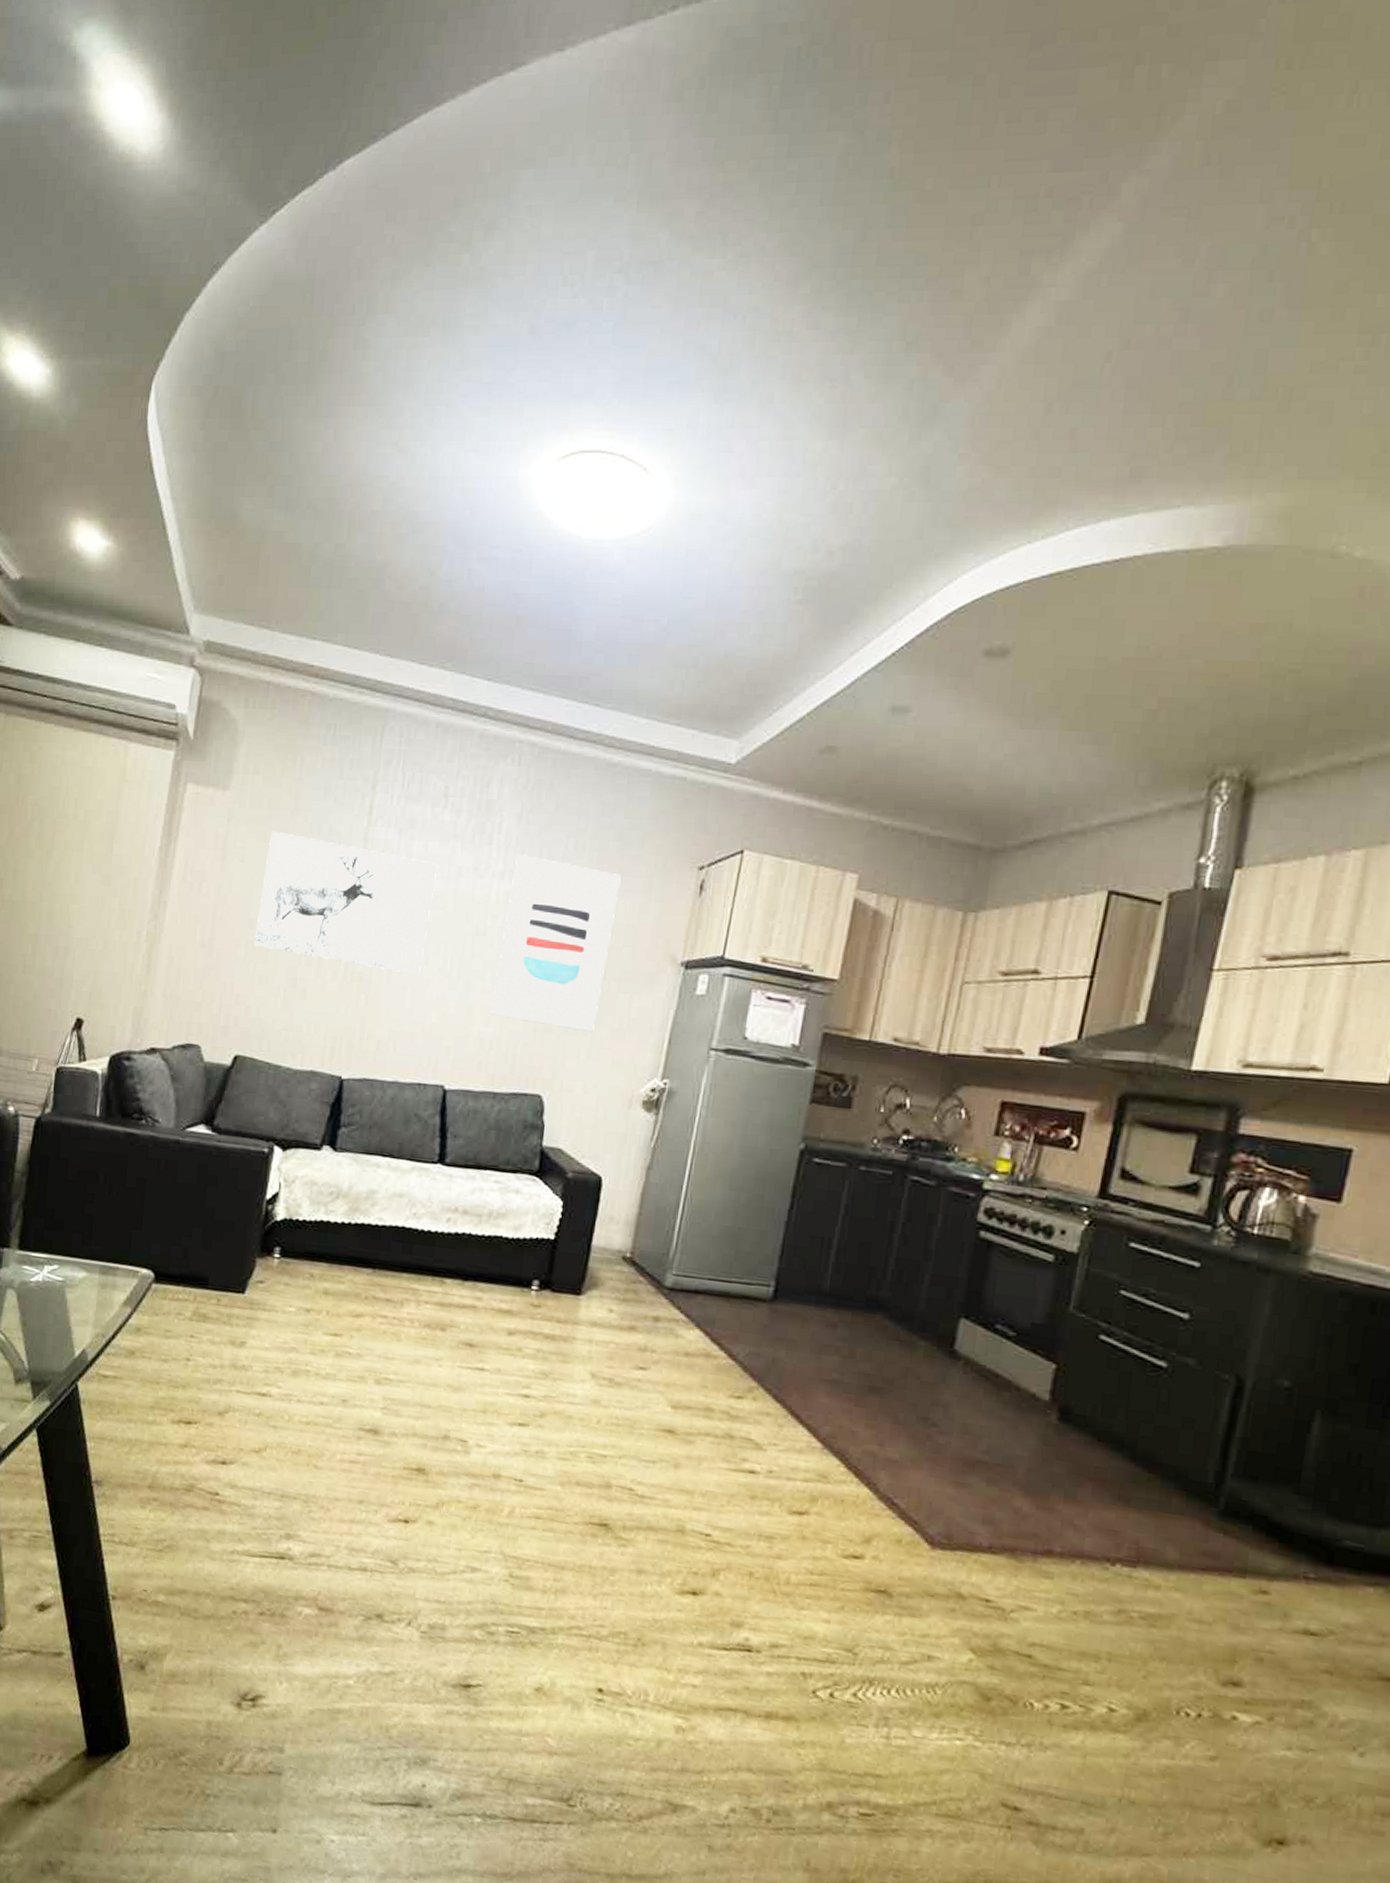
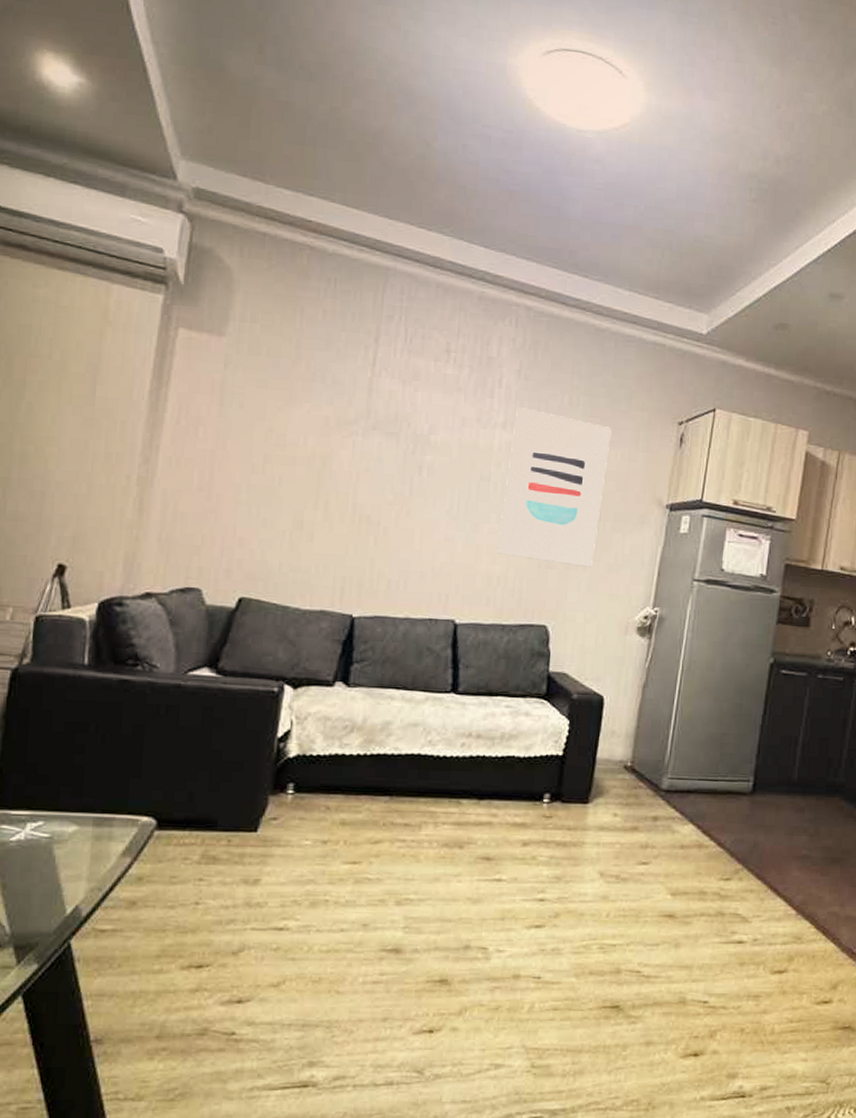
wall art: present [254,830,437,975] -> none [257,378,441,518]

